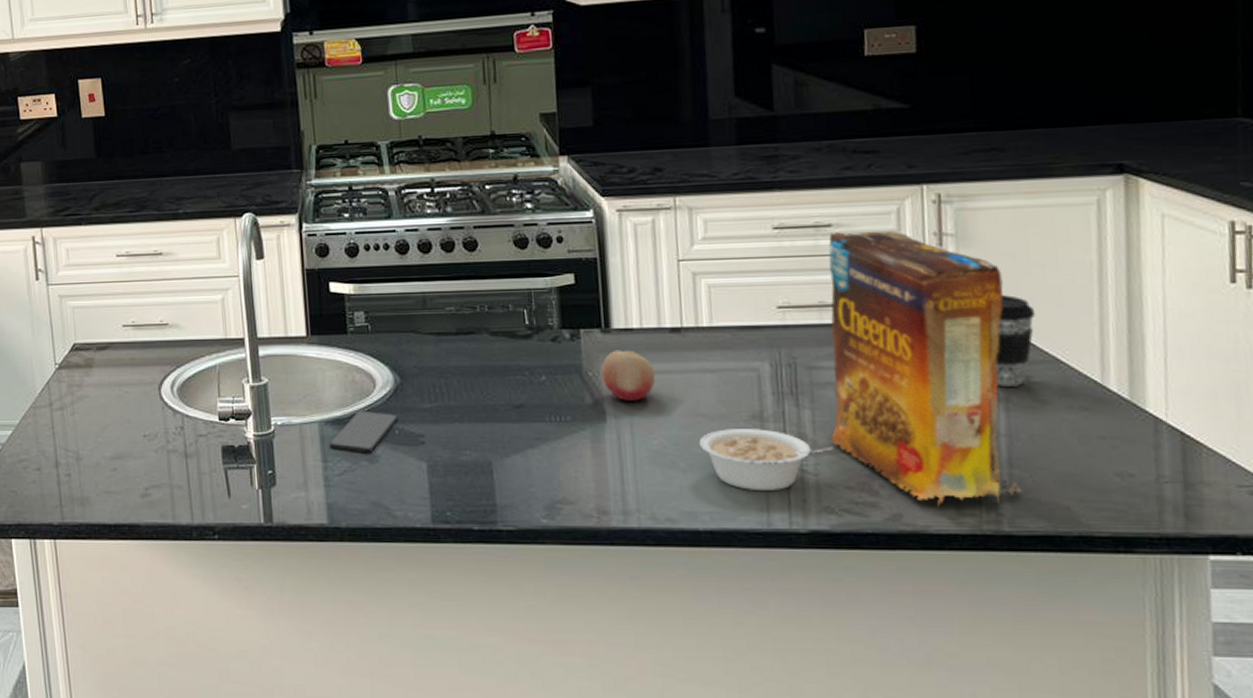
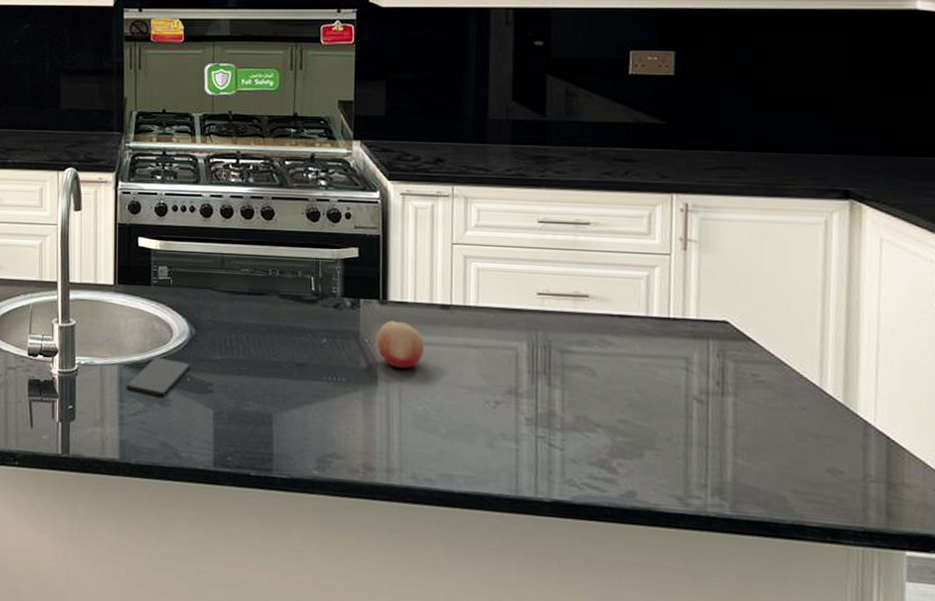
legume: present [699,429,834,492] -> none [459,400,579,461]
cereal box: present [828,231,1034,506] -> none [576,230,755,487]
coffee cup: present [995,295,1036,387] -> none [726,300,765,383]

